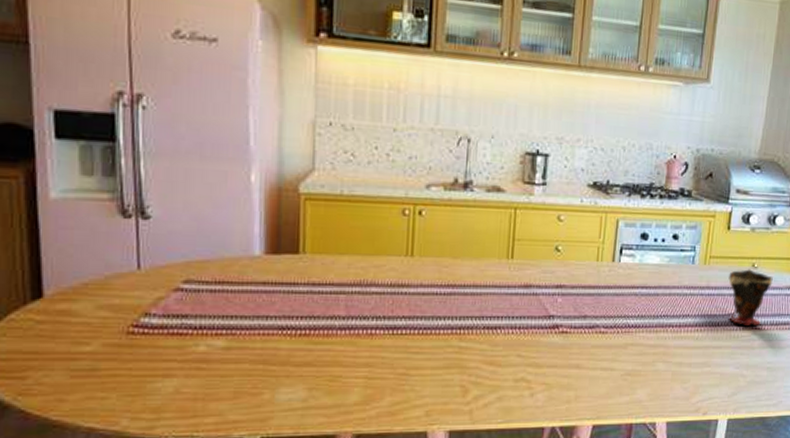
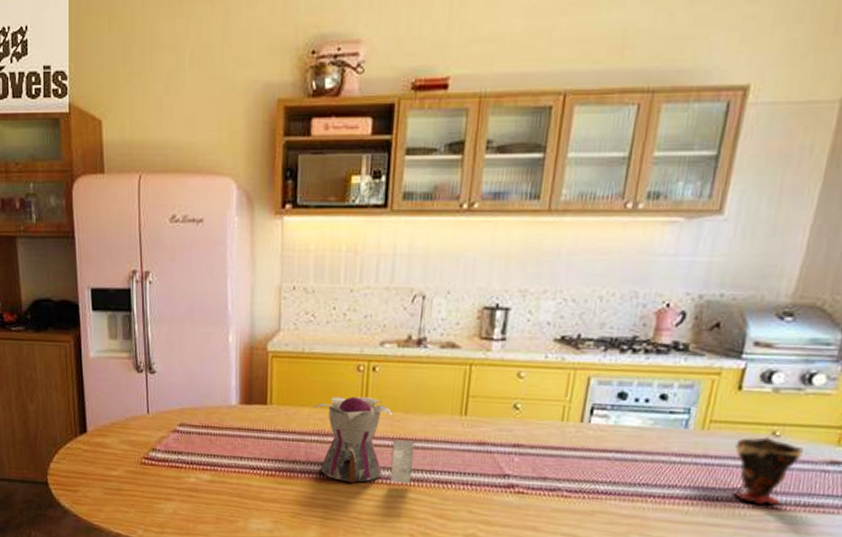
teapot: none [355,242,464,337] -> present [314,396,415,484]

